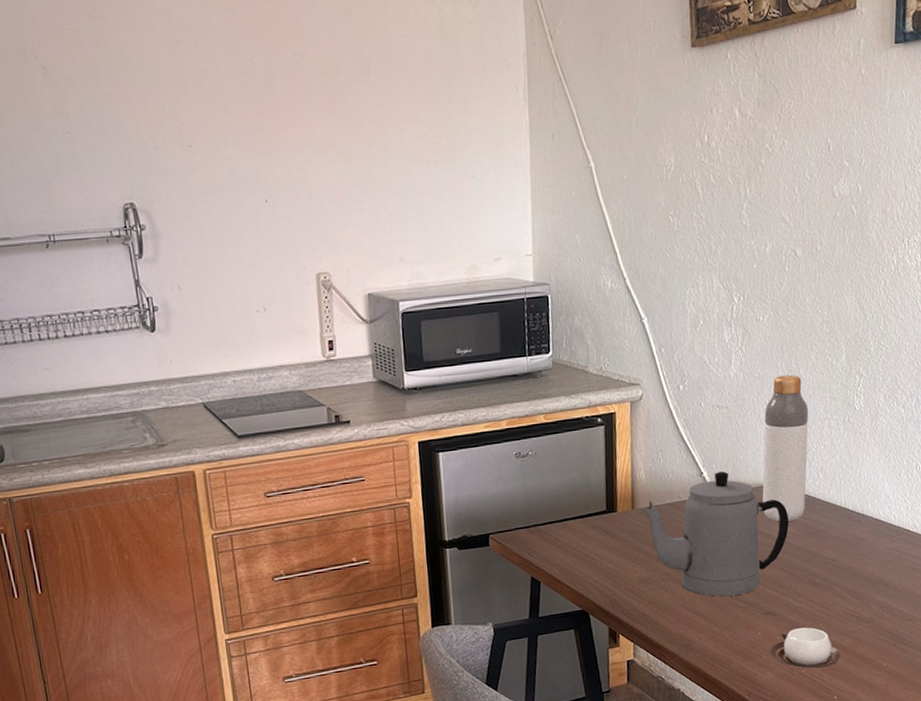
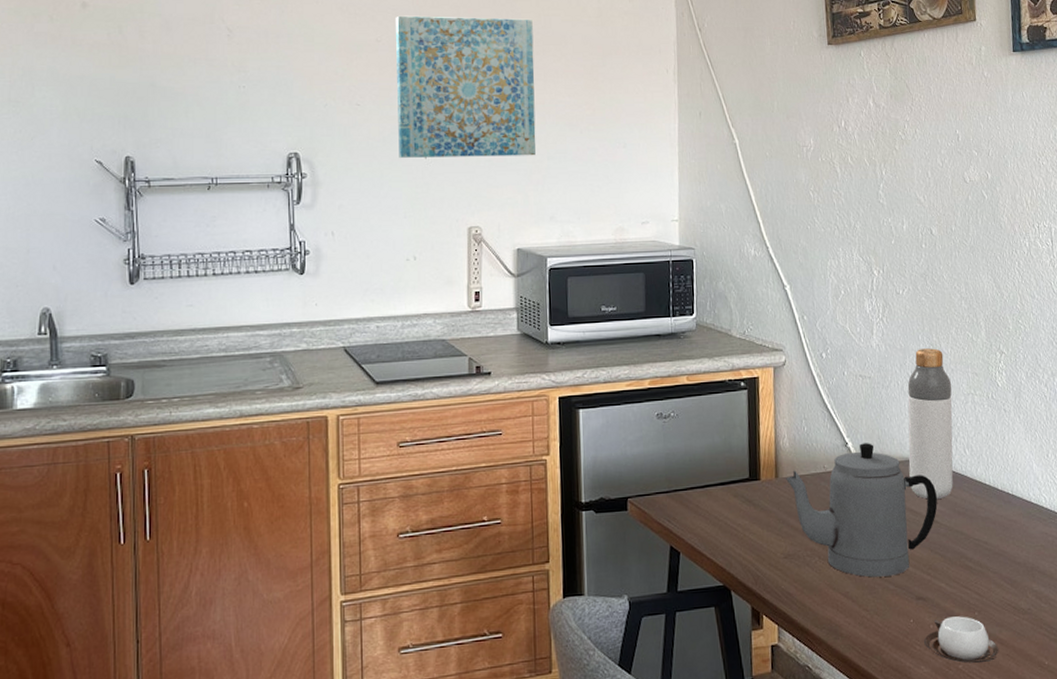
wall art: none [219,35,381,203] -> present [395,15,536,158]

